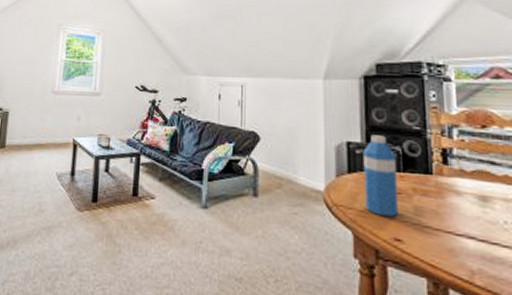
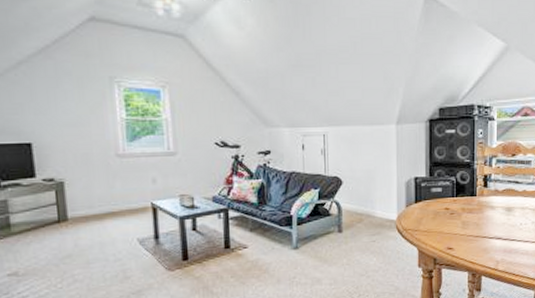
water bottle: present [363,135,398,218] -> none [427,169,451,233]

